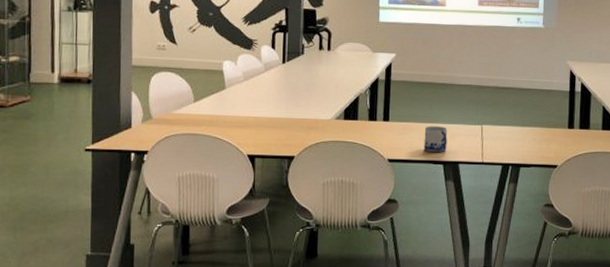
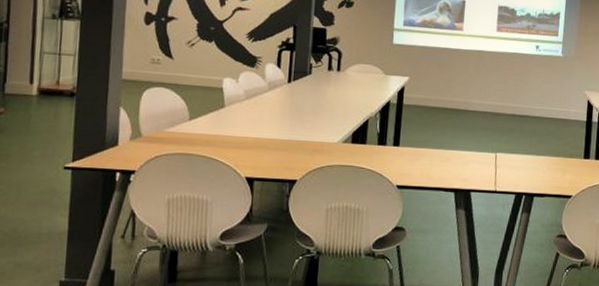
mug: present [423,126,448,152] -> none [434,152,460,179]

